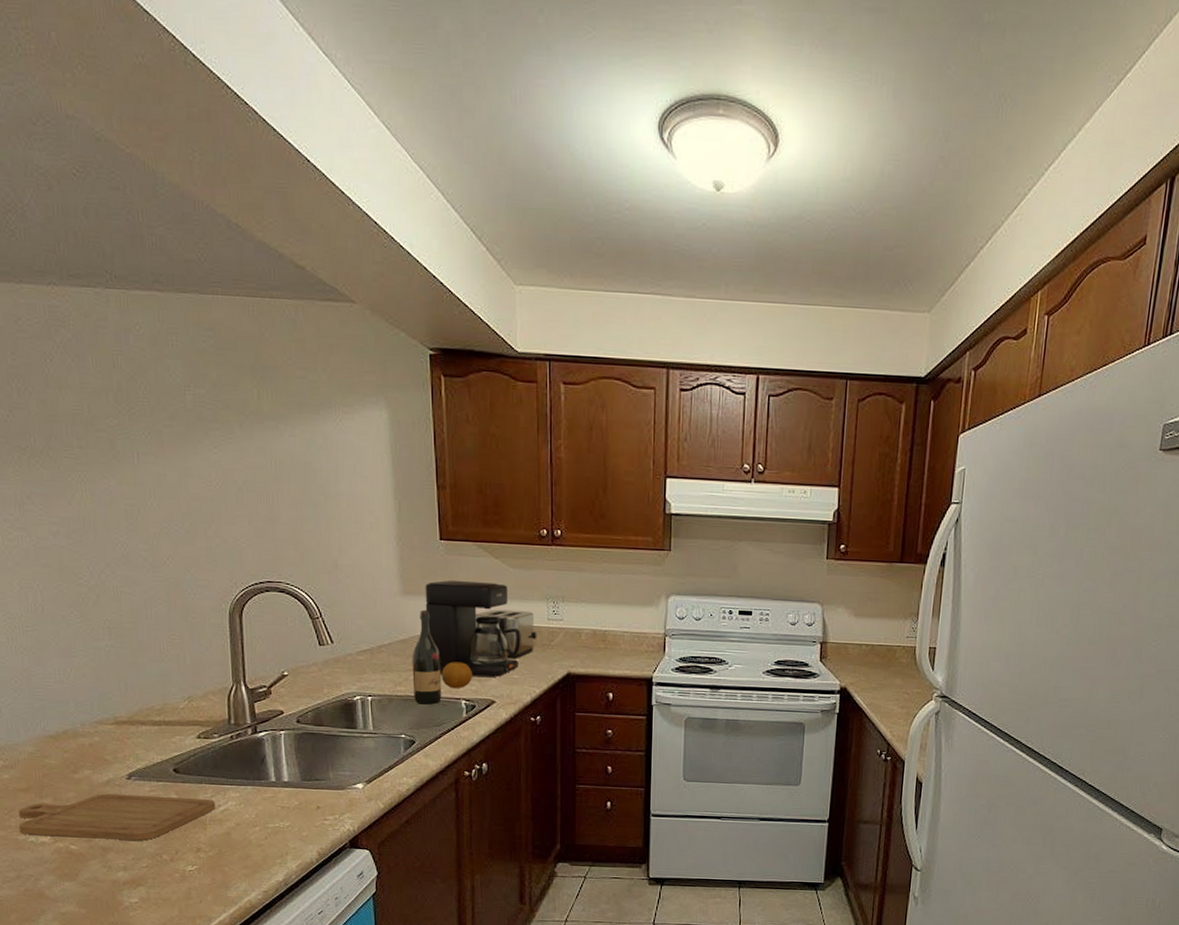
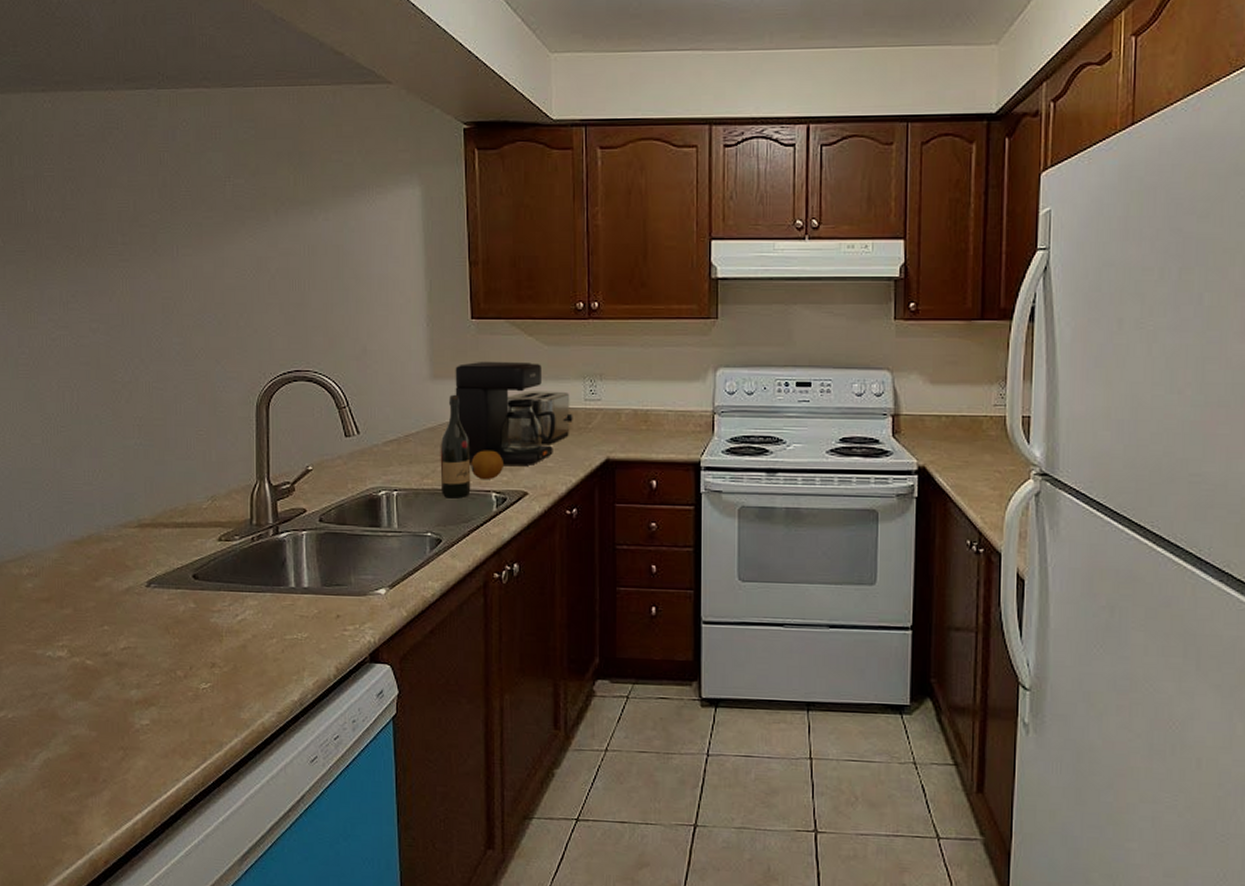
chopping board: present [18,793,216,841] -> none [38,603,233,655]

